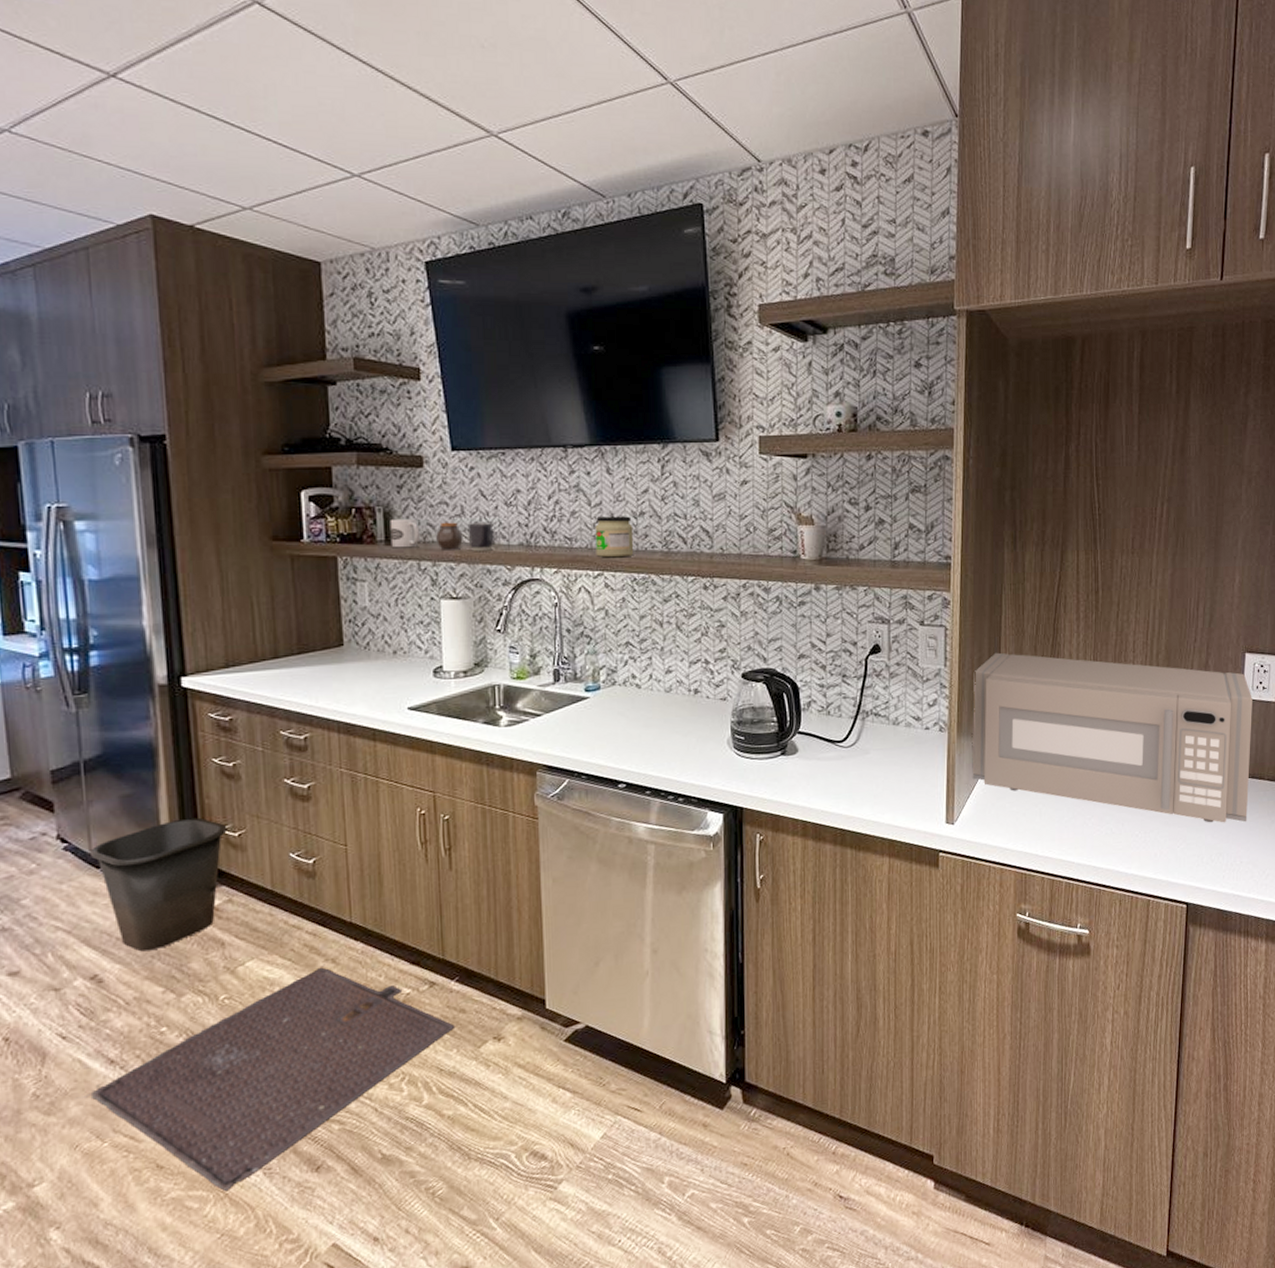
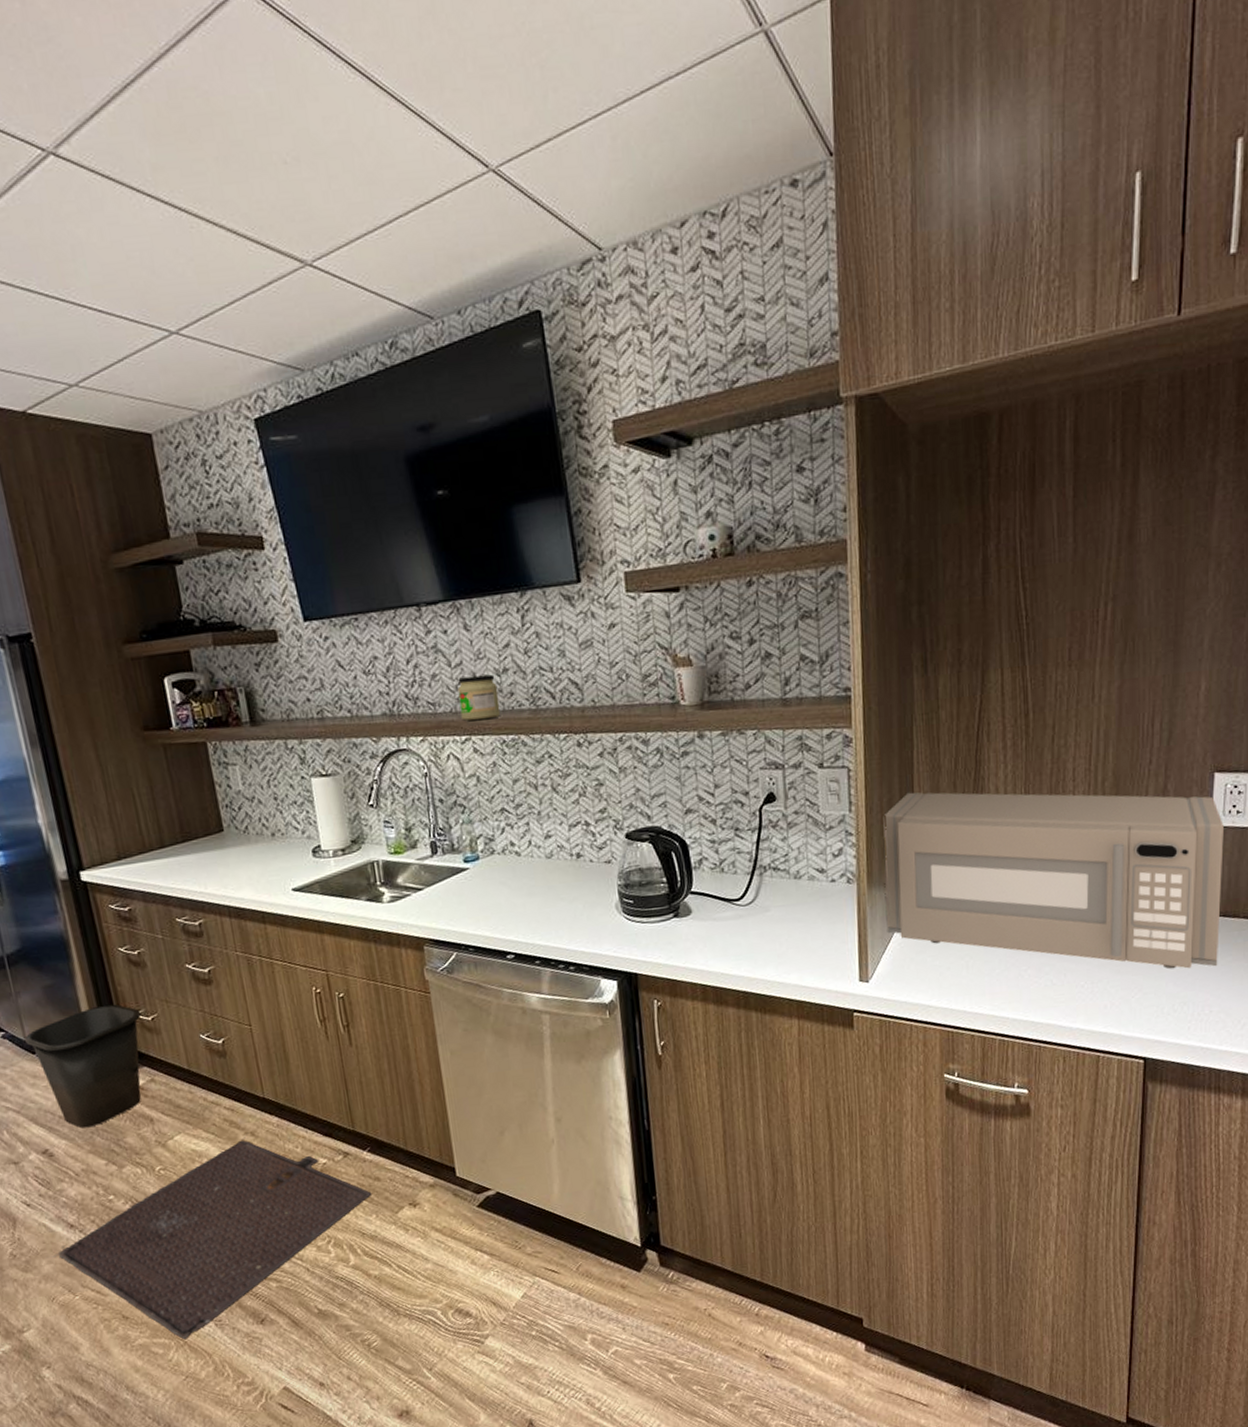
mug: present [390,518,421,548] -> none [252,696,284,729]
jar: present [436,522,463,550] -> none [299,696,326,727]
mug: present [467,523,494,551] -> none [328,694,358,725]

